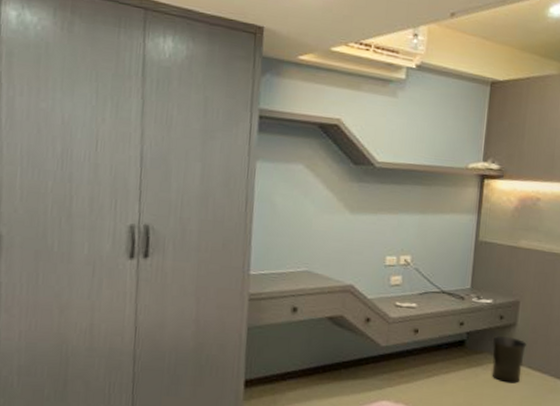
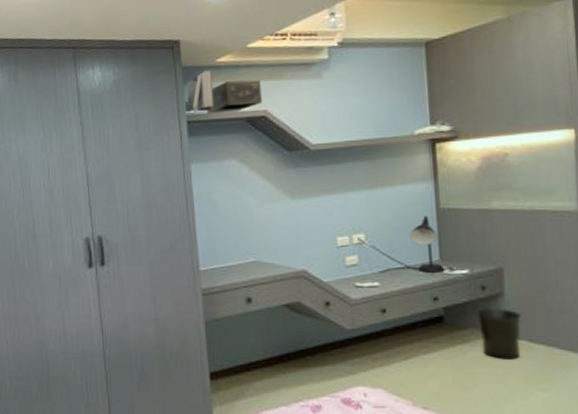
books: none [259,65,291,109] -> present [186,70,215,113]
decorative box: none [281,81,339,116] -> present [207,79,262,114]
desk lamp: none [449,245,474,300] -> present [409,215,445,273]

